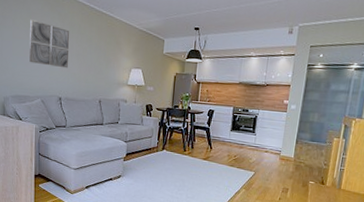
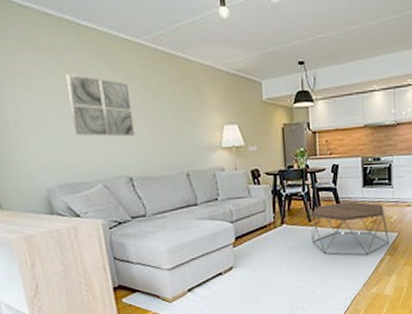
coffee table: none [184,139,247,186] -> present [310,201,390,256]

